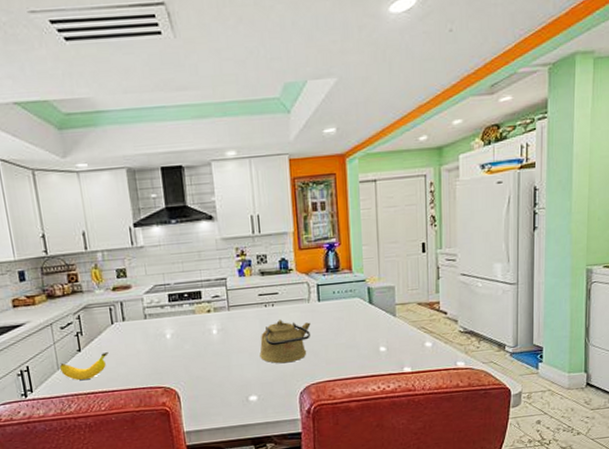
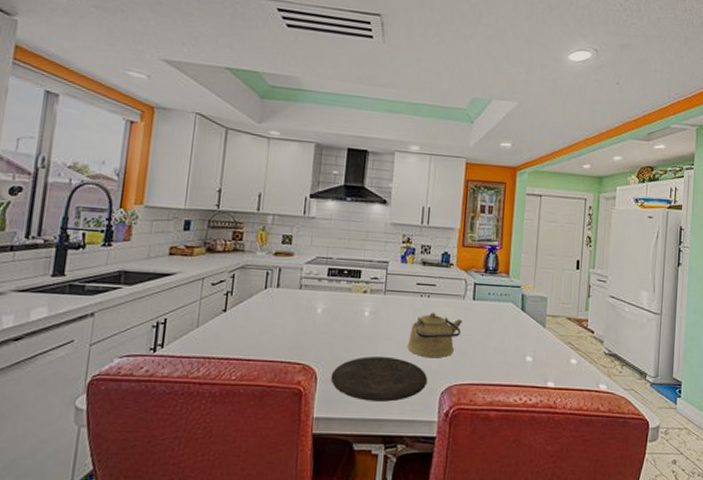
banana: present [60,352,109,380] -> none [199,317,254,344]
plate: none [192,368,286,411] -> present [330,356,428,402]

